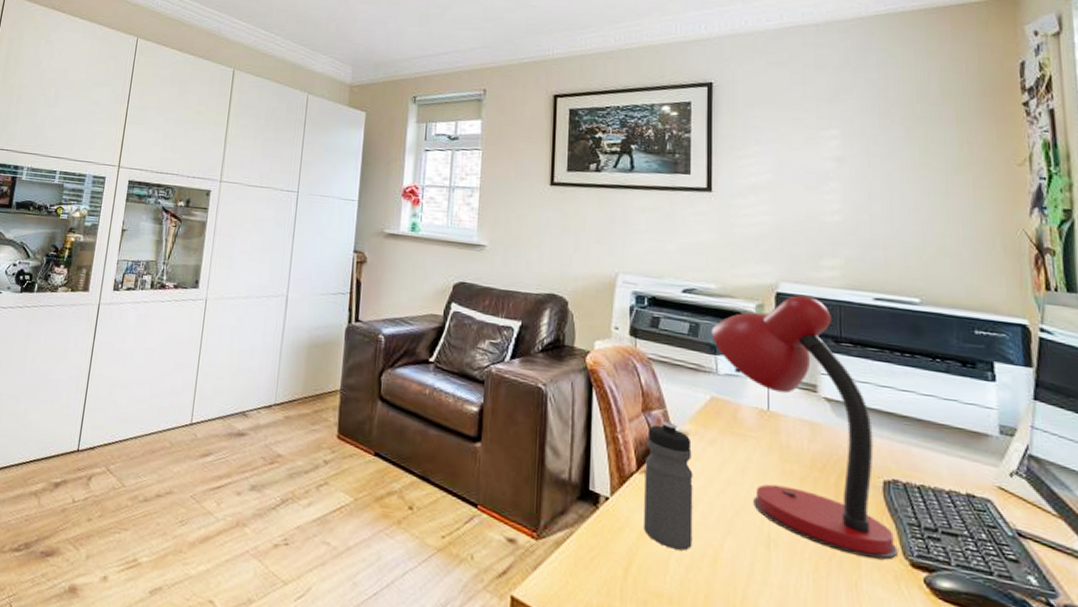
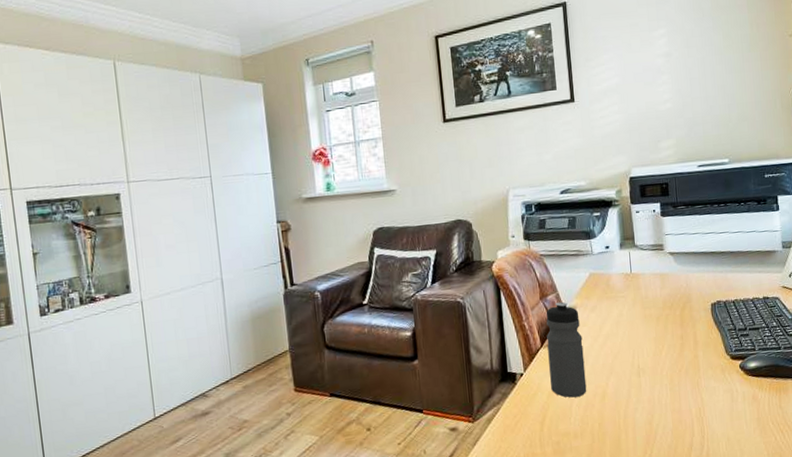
desk lamp: present [711,294,898,560] -> none [585,174,723,363]

